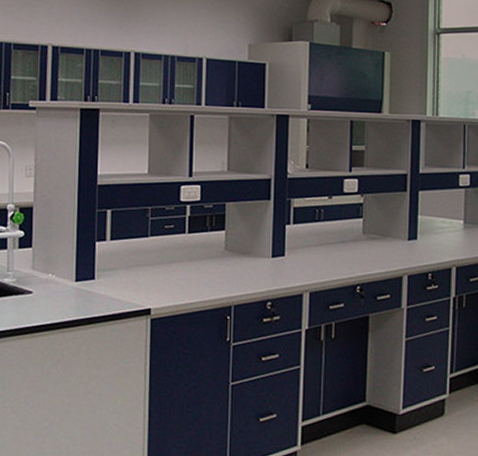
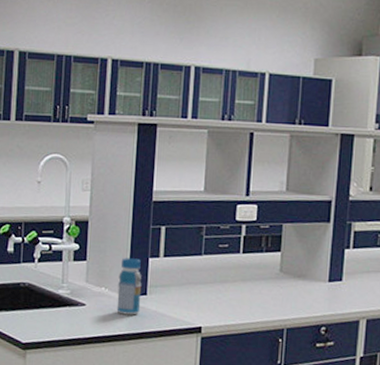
beverage bottle: none [64,243,90,301] -> present [116,258,142,315]

